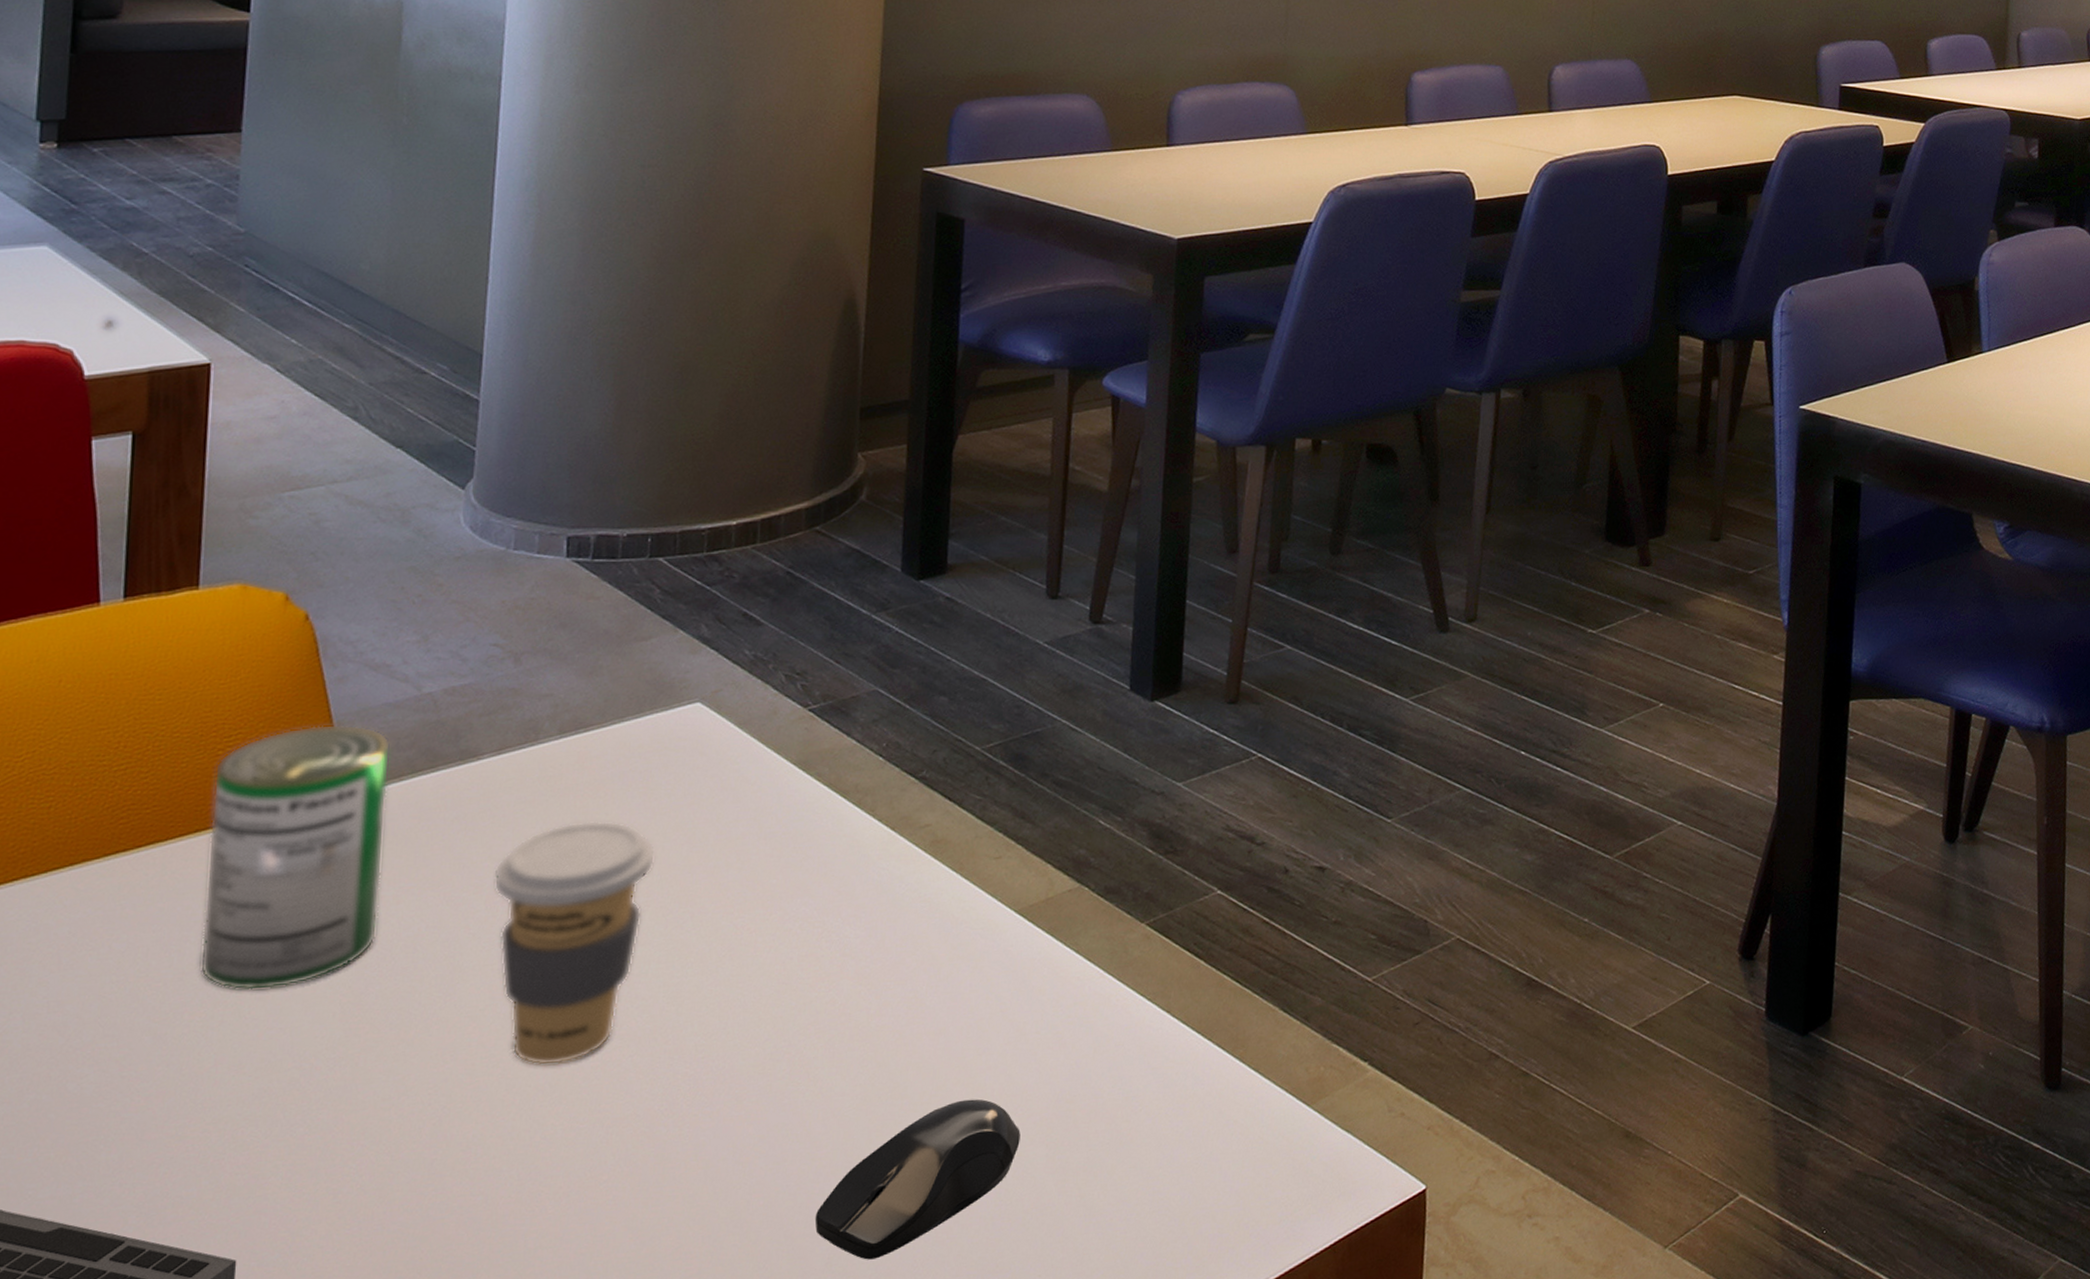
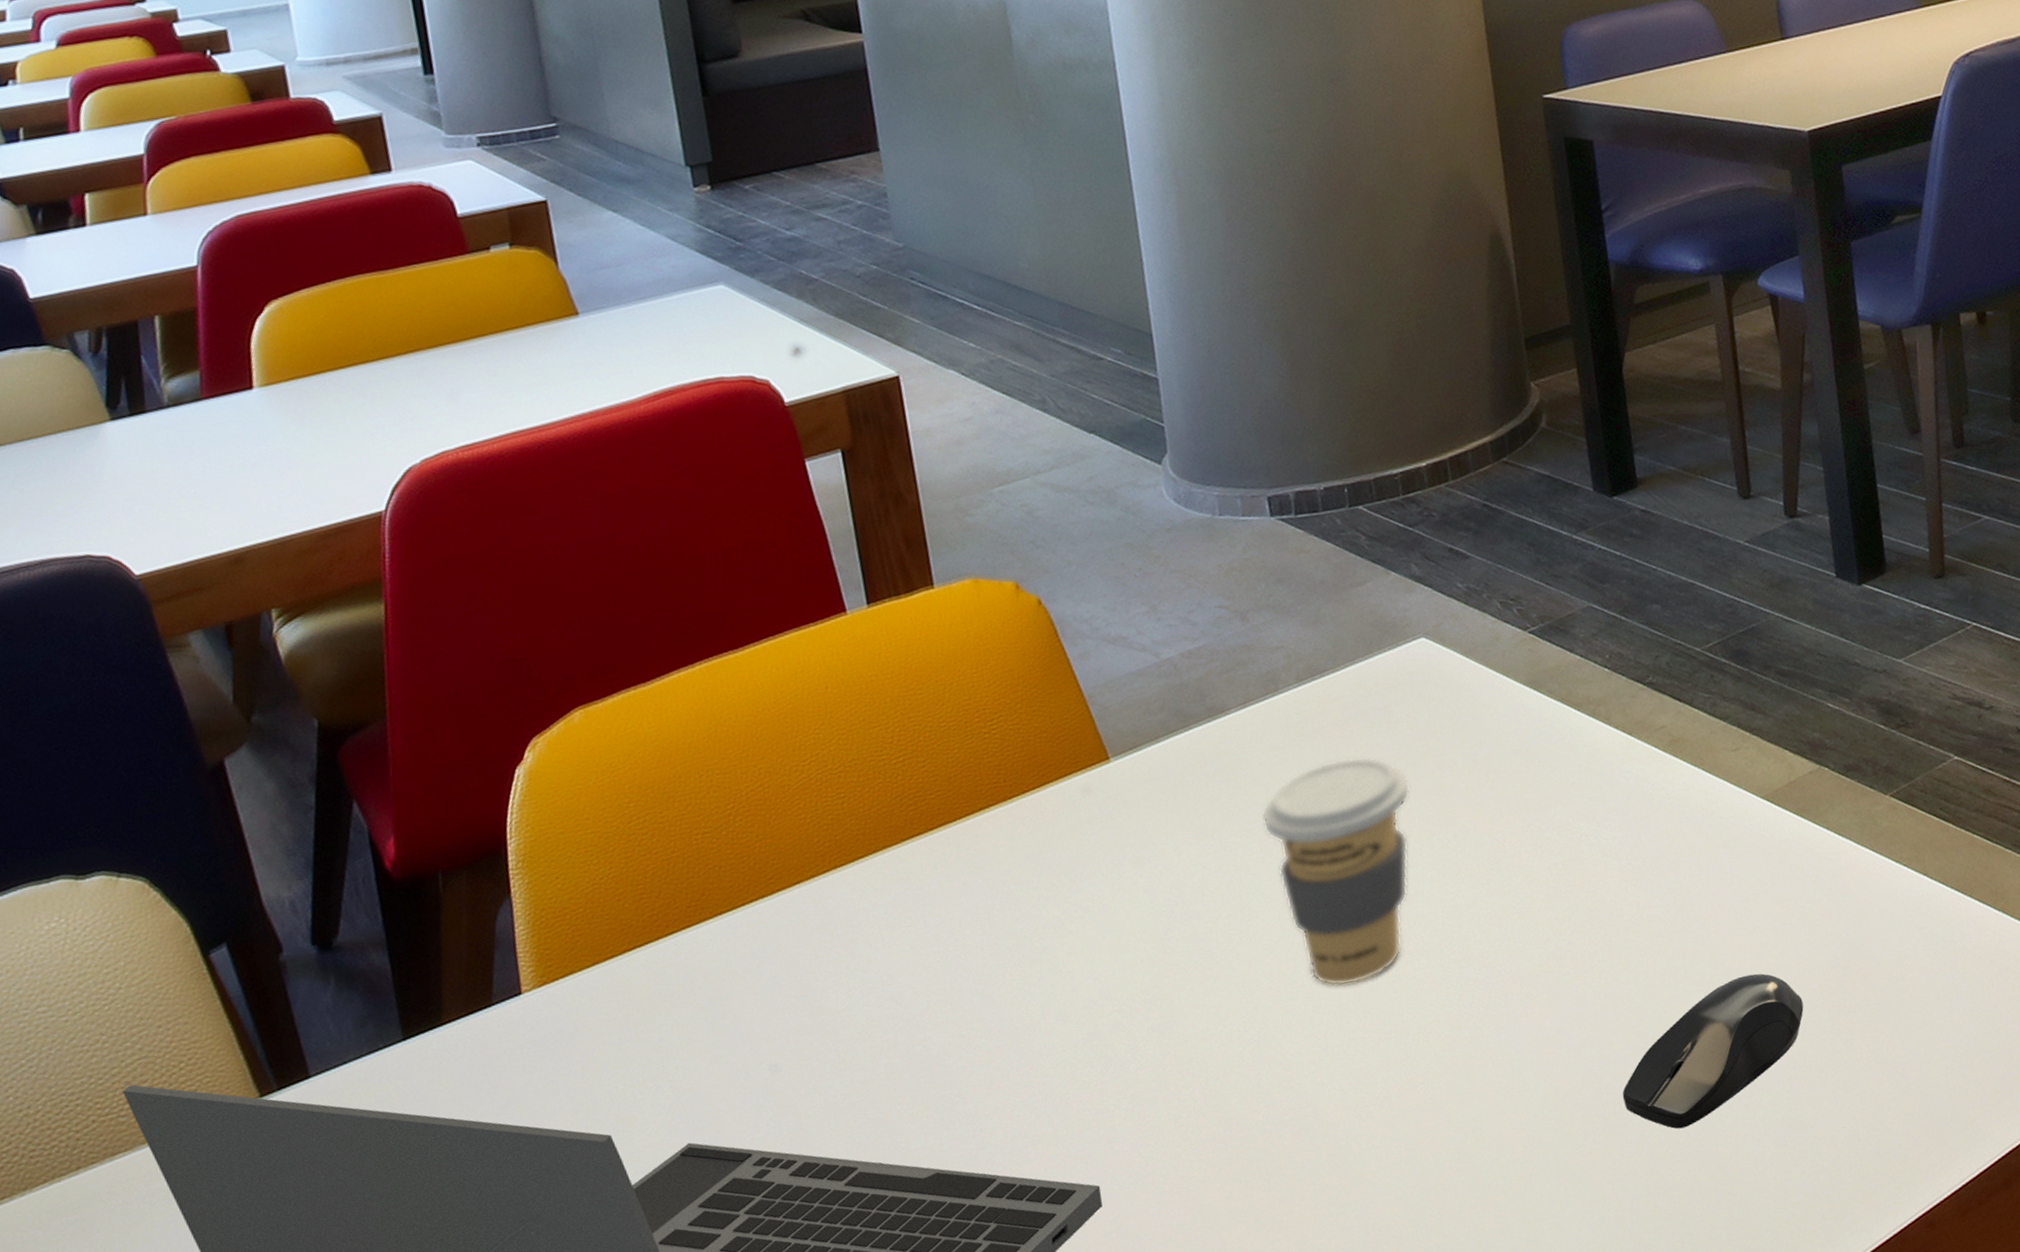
can: present [199,723,391,991] -> none [984,695,1166,949]

